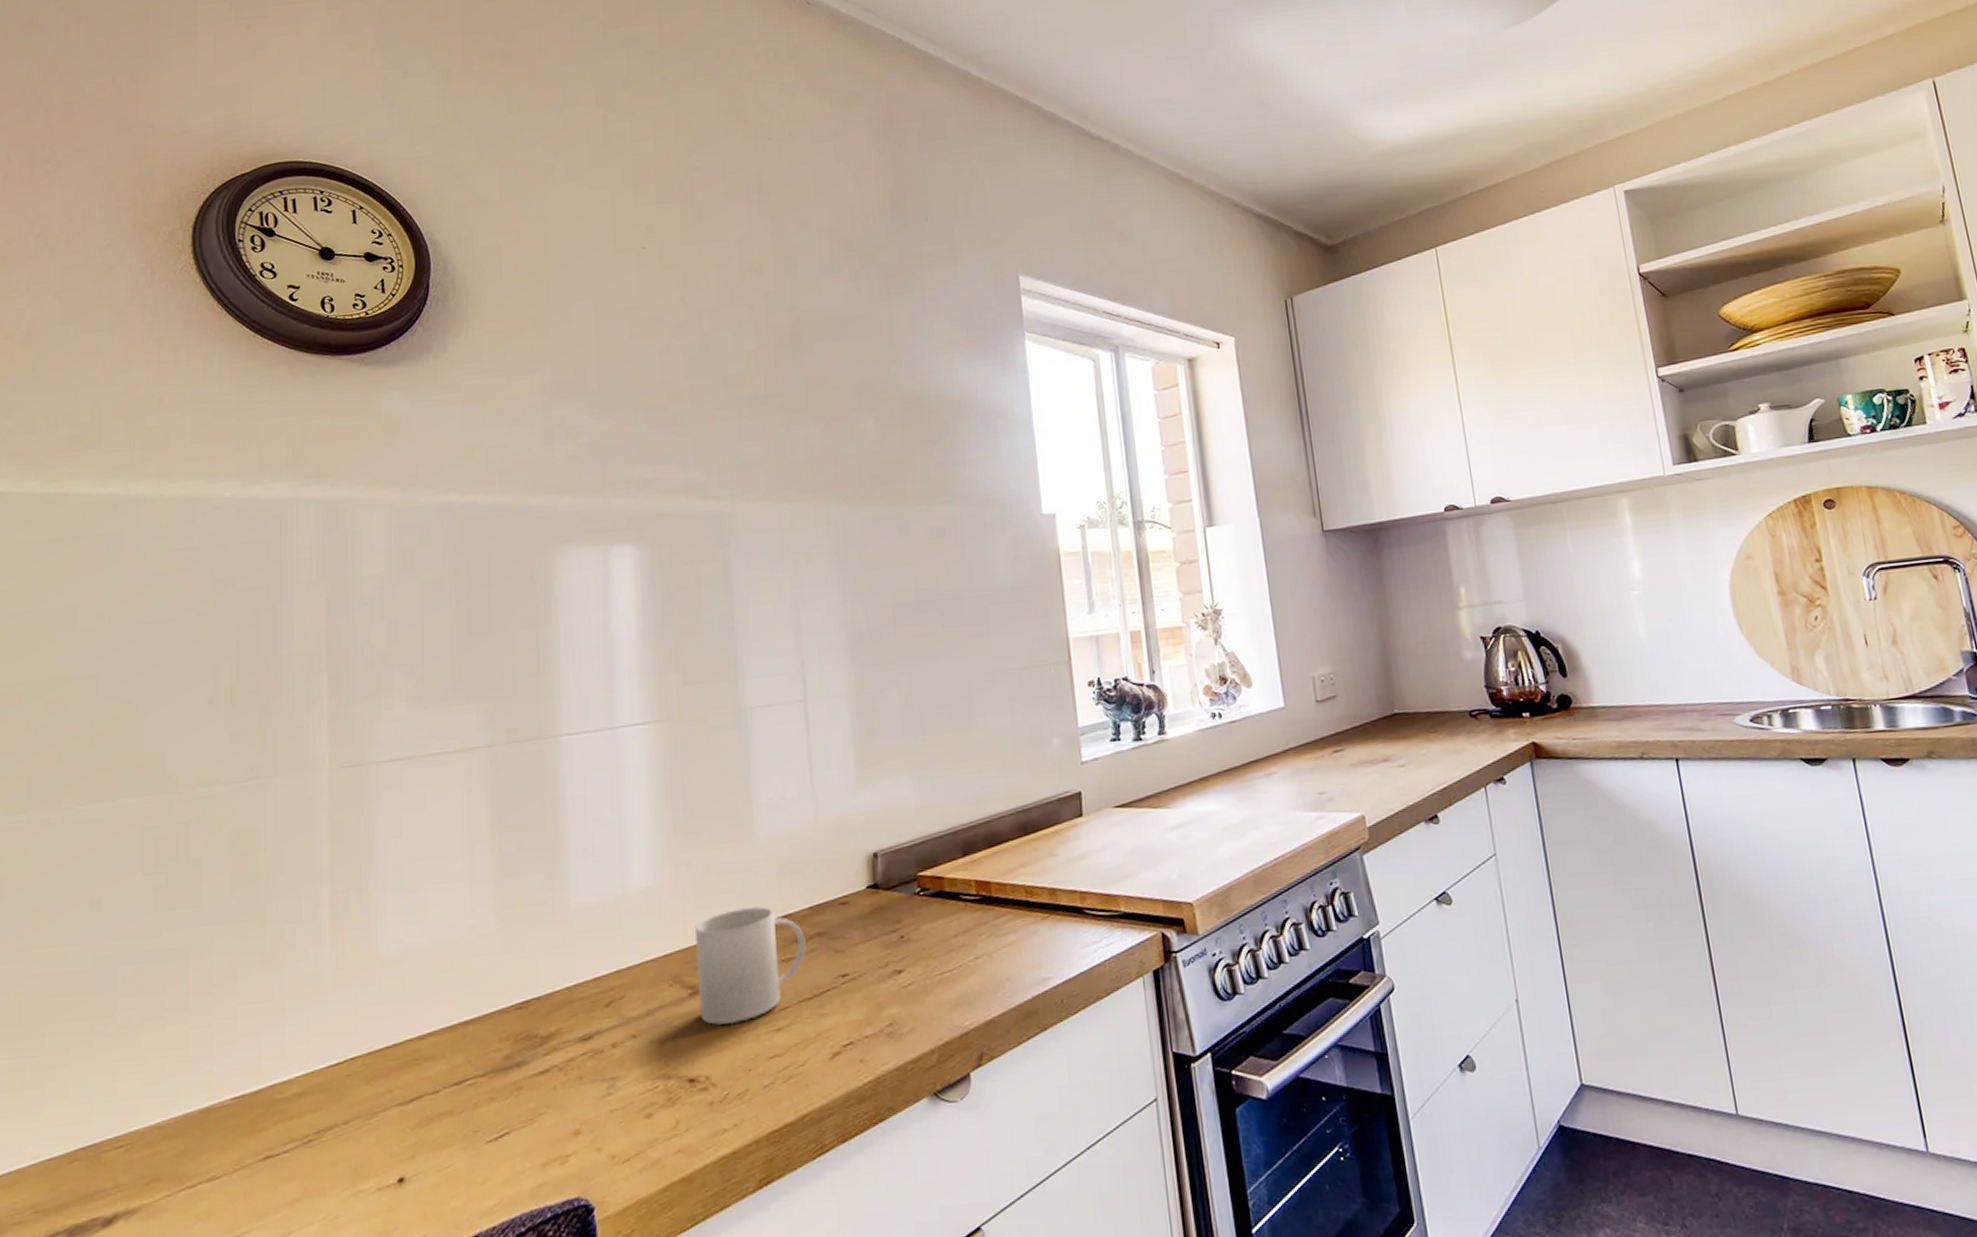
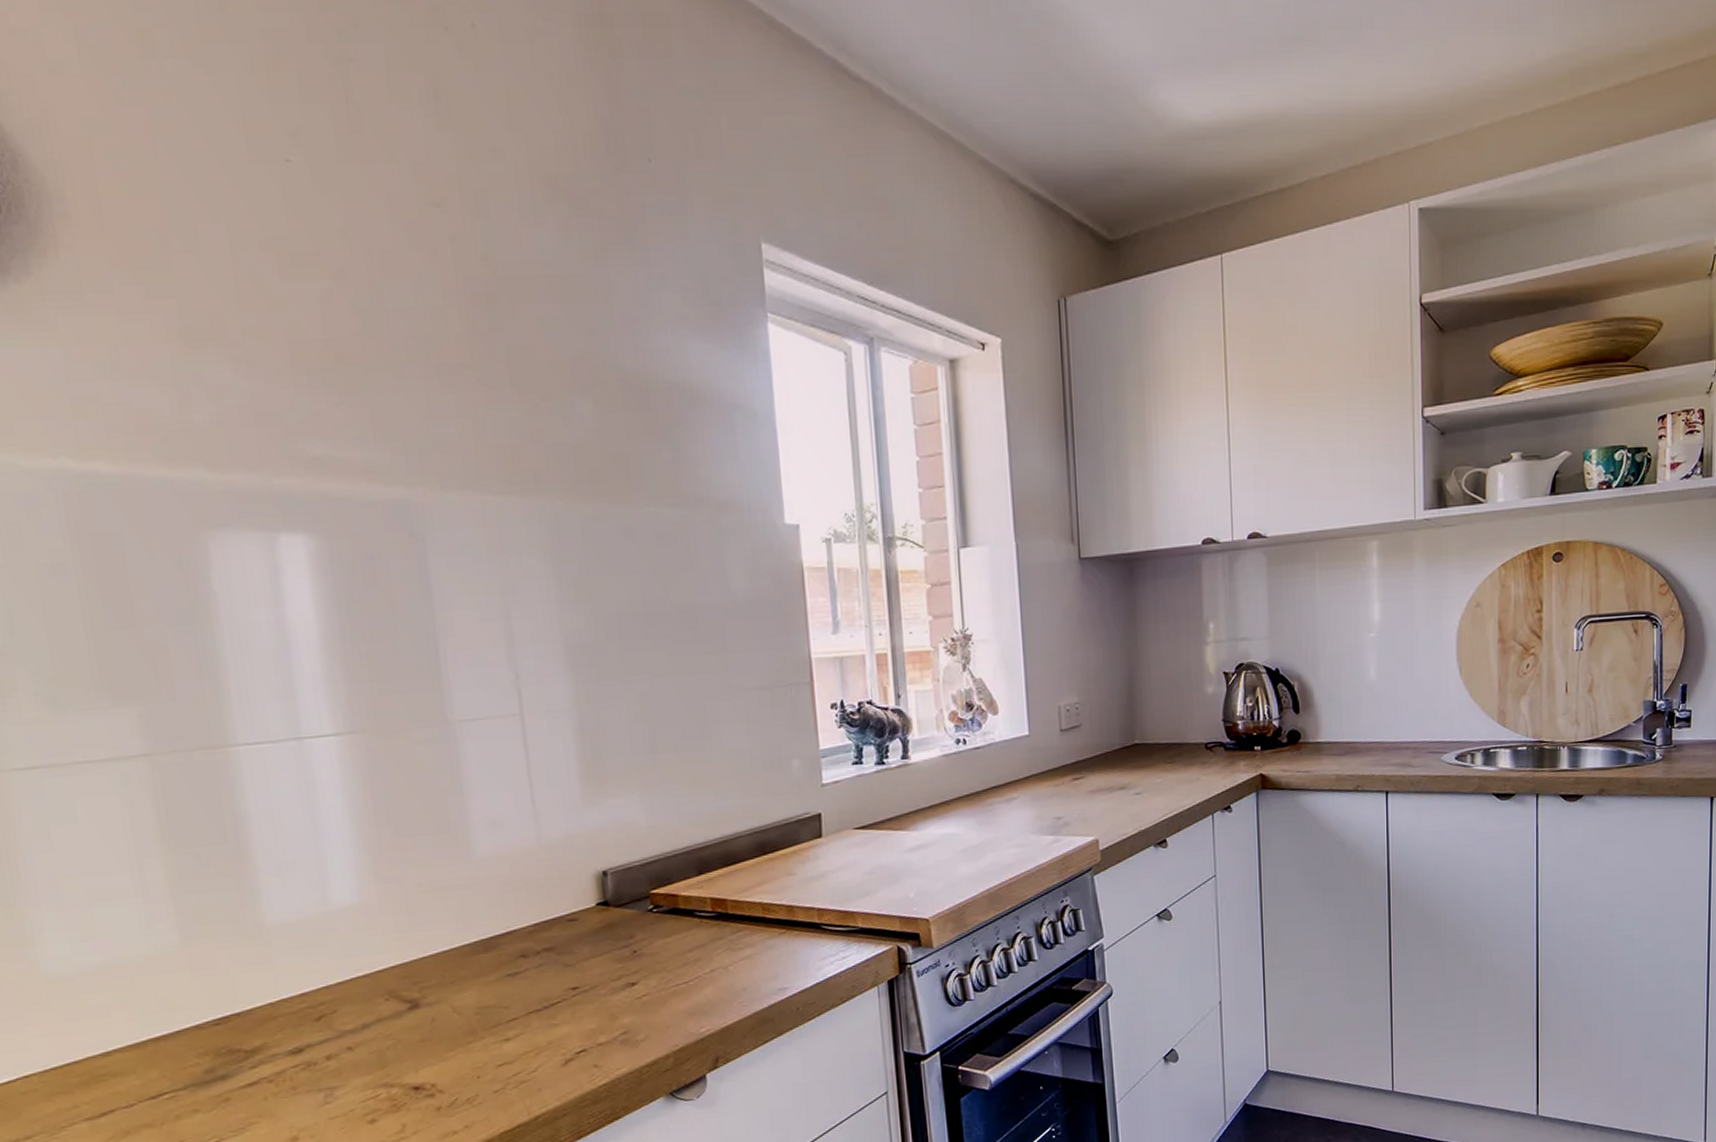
mug: present [694,906,806,1025] -> none [409,923,533,1037]

